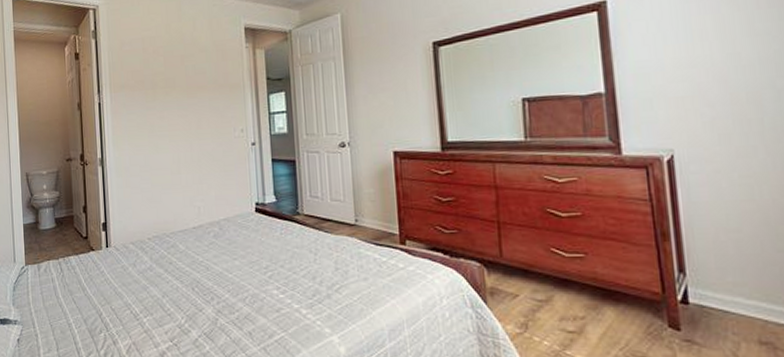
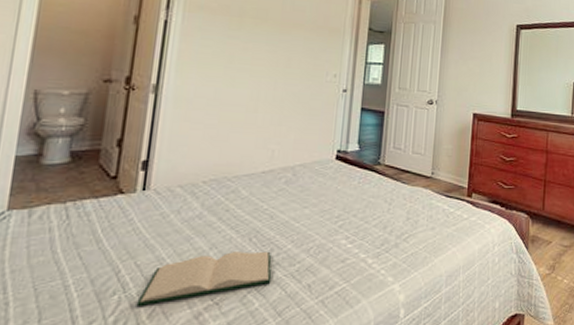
hardback book: none [117,300,217,343] -> present [136,251,272,306]

